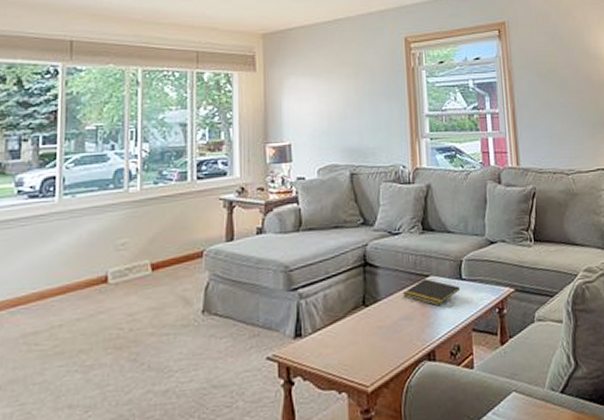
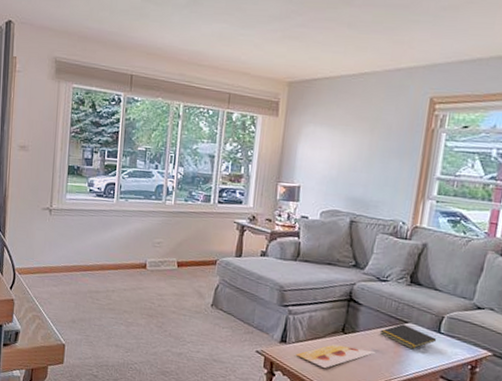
painting: none [315,319,404,356] -> present [295,344,377,368]

